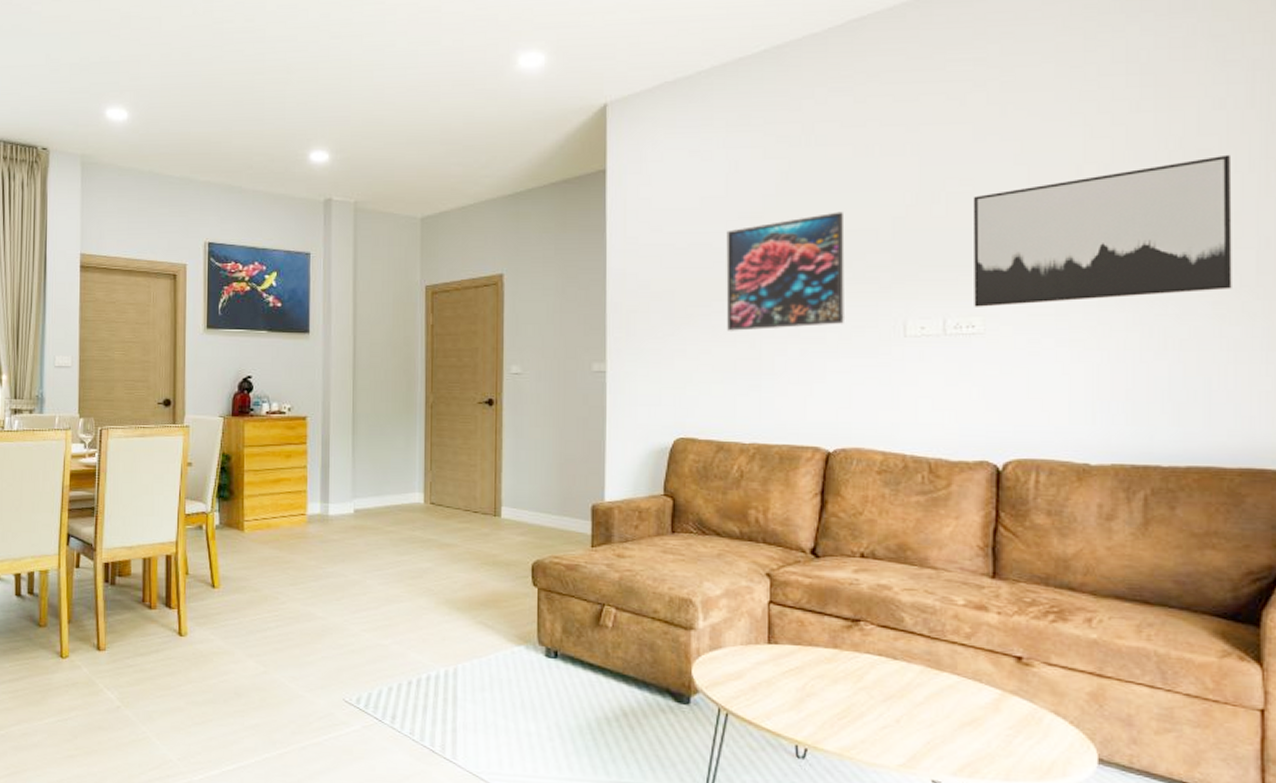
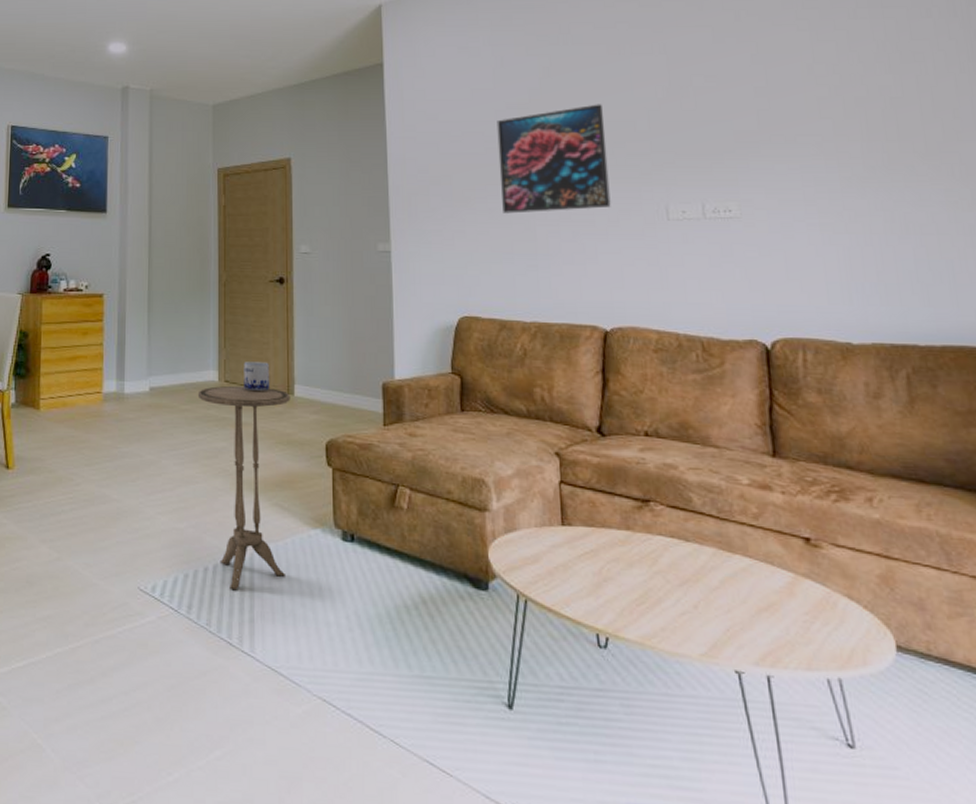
side table: none [403,507,497,703] -> present [197,385,290,591]
mug: none [450,484,477,513] -> present [244,362,270,391]
wall art: present [973,154,1232,307] -> none [718,57,960,193]

